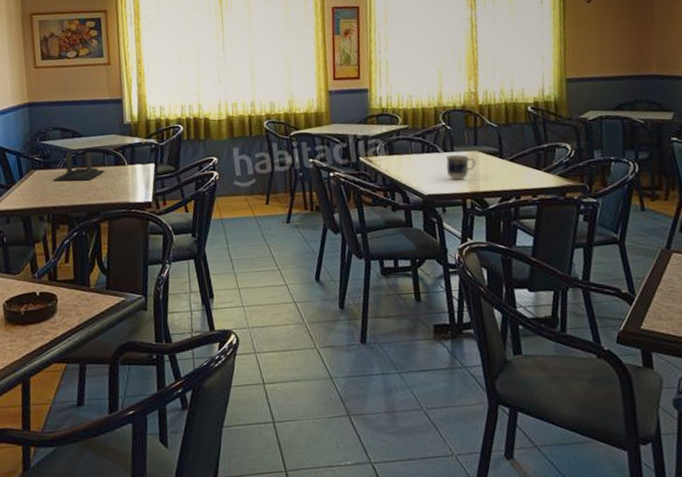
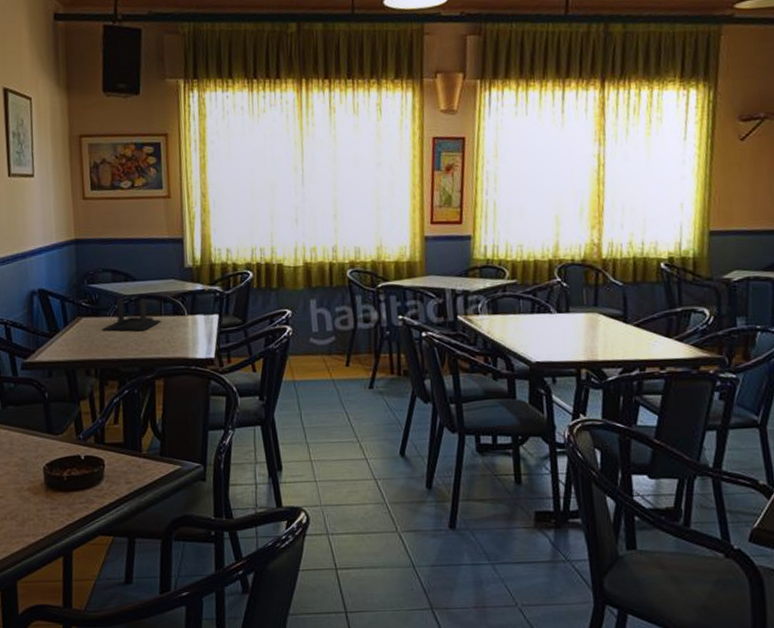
cup: present [445,154,476,181] -> none [559,316,594,347]

